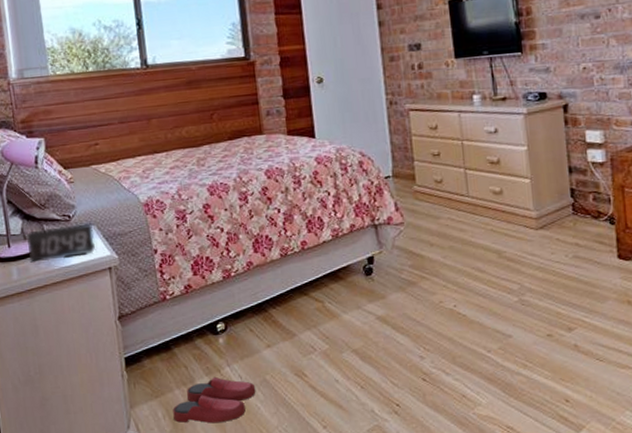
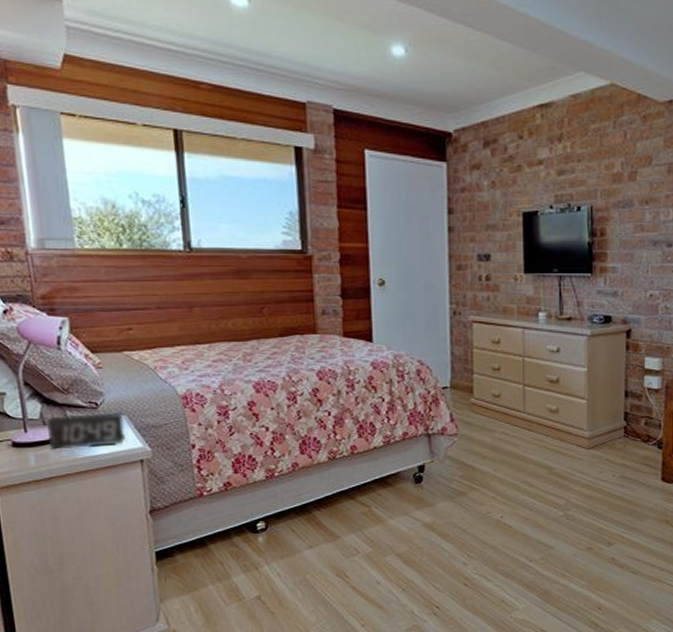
slippers: present [173,376,256,424] -> none [206,574,295,619]

